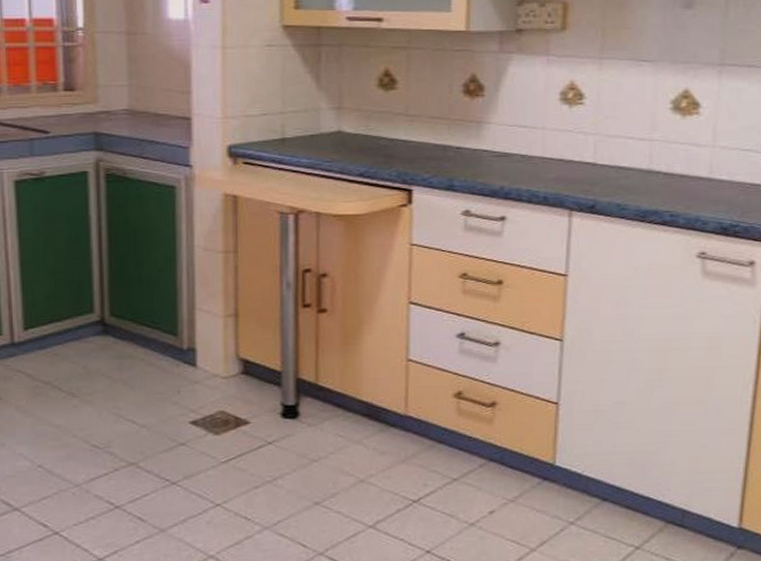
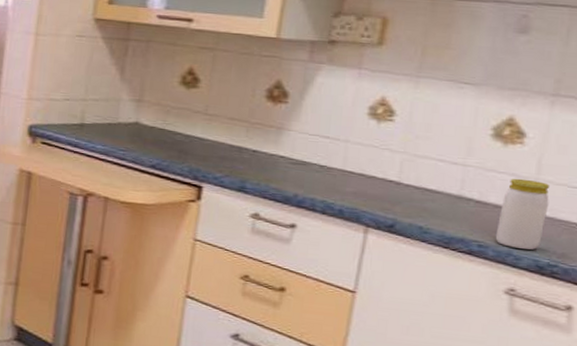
jar: none [684,147,726,214] -> present [495,178,550,250]

